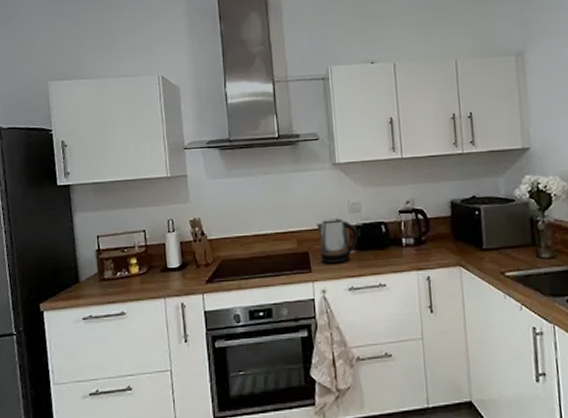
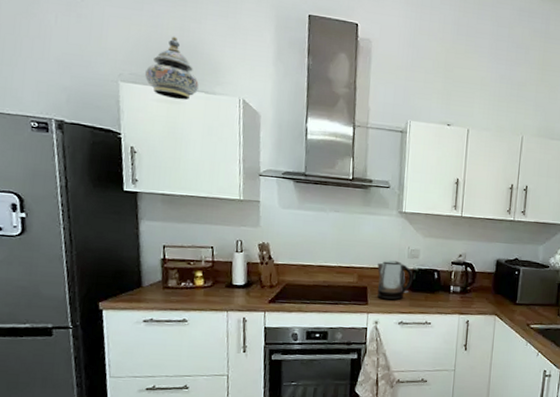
decorative jar: none [70,29,119,88] -> present [144,36,199,100]

